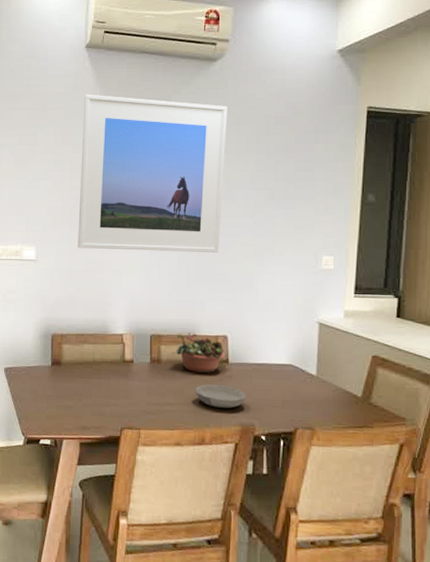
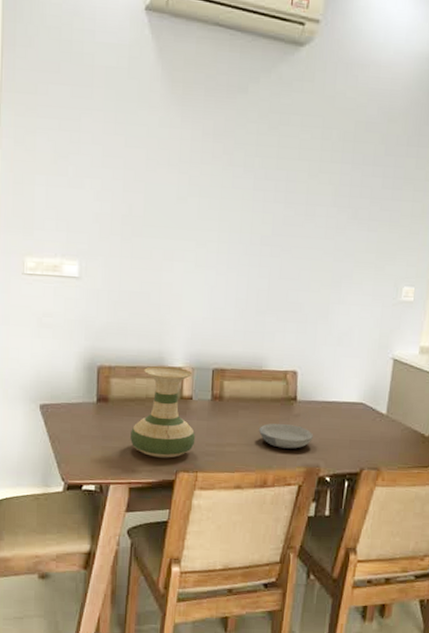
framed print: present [78,94,227,252] -> none [130,72,313,278]
vase: none [80,333,137,416] -> present [130,365,196,458]
succulent planter: present [171,332,225,373] -> none [235,366,294,411]

